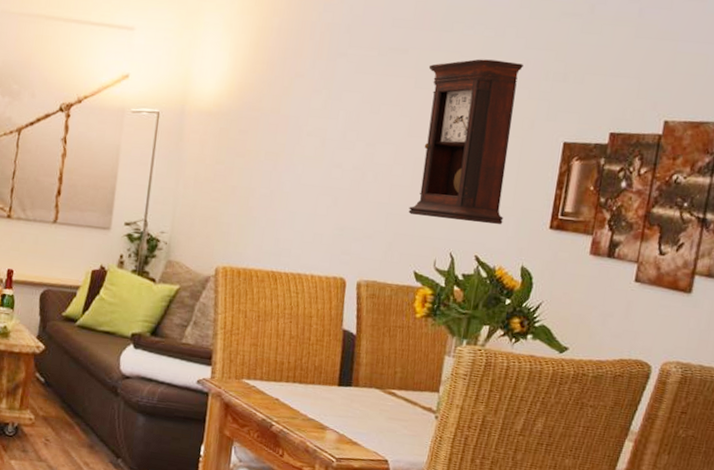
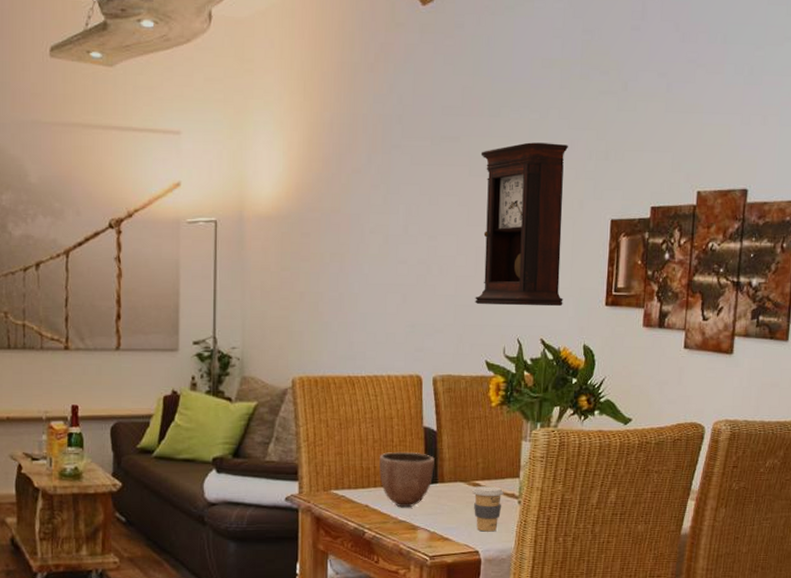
decorative bowl: none [293,349,351,407] -> present [379,451,435,508]
coffee cup: none [387,395,421,443] -> present [472,486,504,532]

